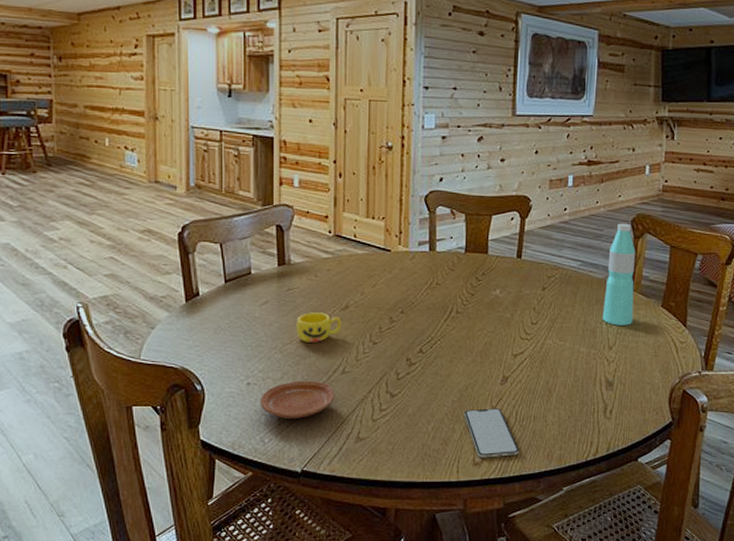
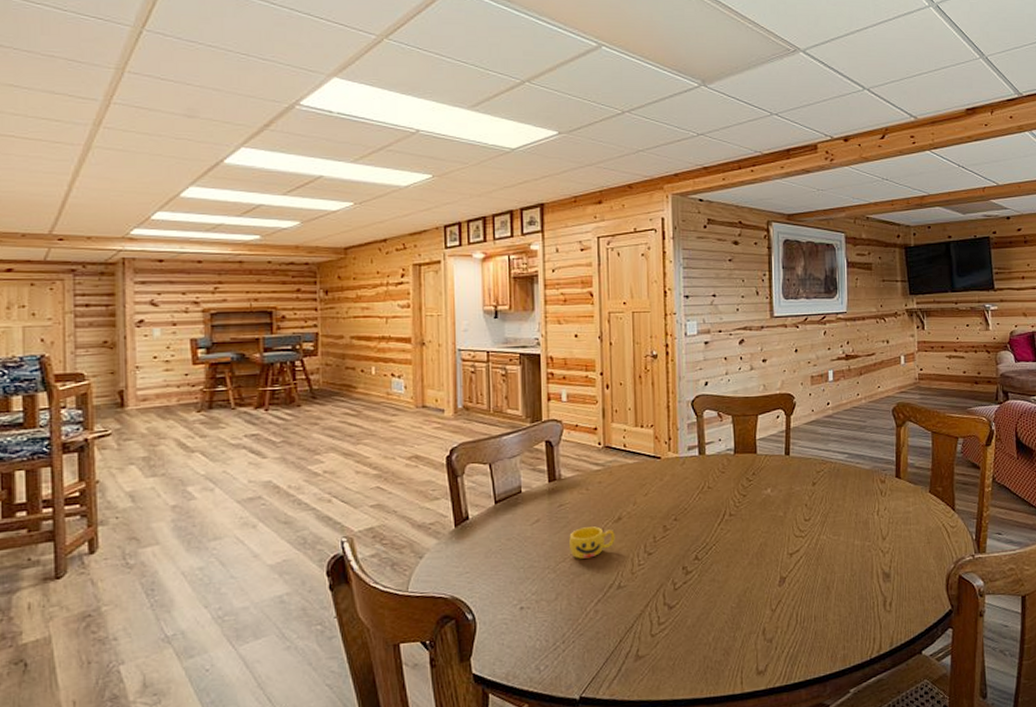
plate: present [259,381,335,419] -> none [534,599,612,643]
smartphone: present [463,408,519,458] -> none [743,611,803,666]
water bottle: present [602,223,635,326] -> none [873,412,903,515]

